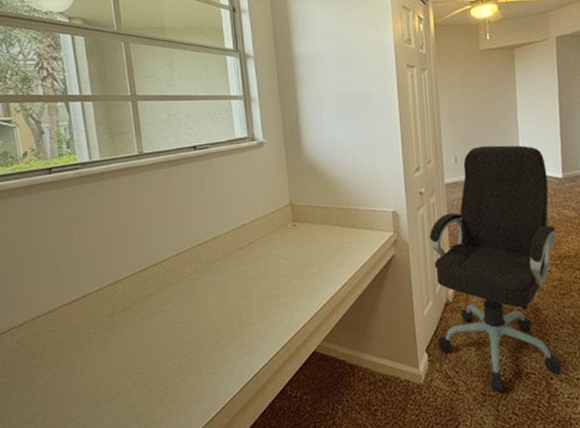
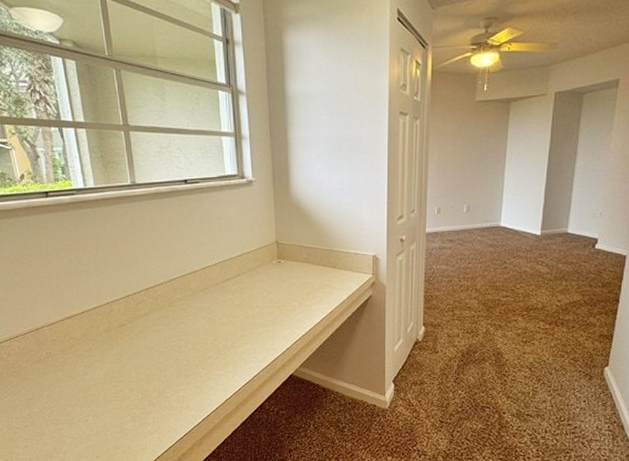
office chair: present [429,145,563,391] -> none [404,198,527,420]

